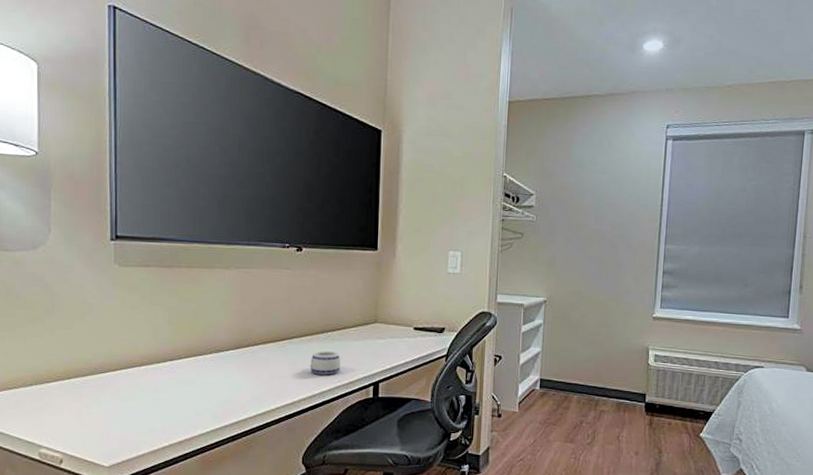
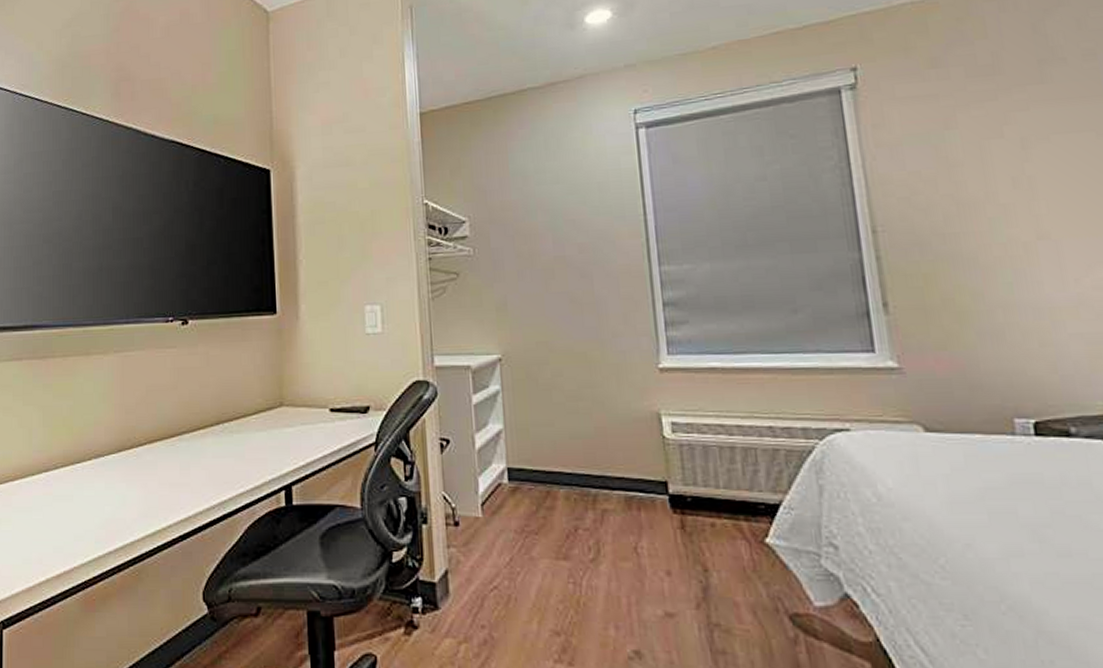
mug: present [310,351,341,375] -> none [205,448,243,479]

